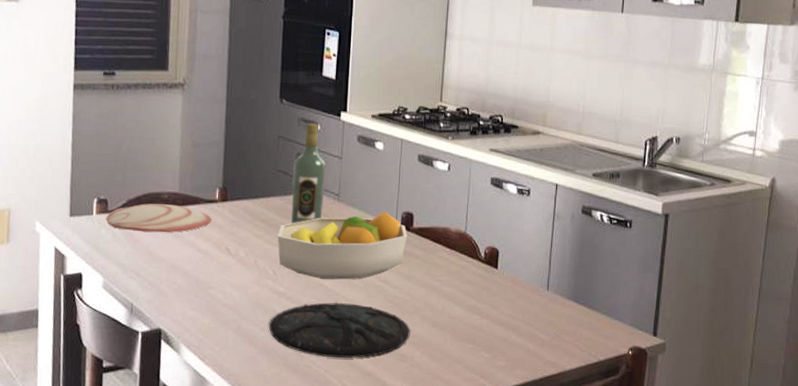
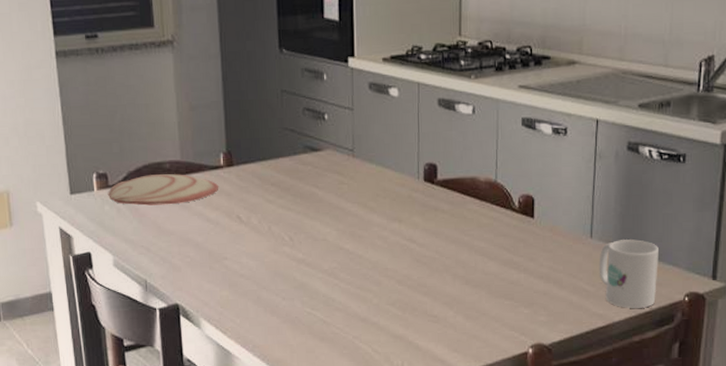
plate: present [269,302,410,358] -> none [290,265,441,323]
fruit bowl: present [277,211,408,280] -> none [290,164,432,243]
wine bottle: present [291,123,326,224] -> none [301,72,337,186]
mug: none [553,294,607,359] -> present [599,239,658,308]

